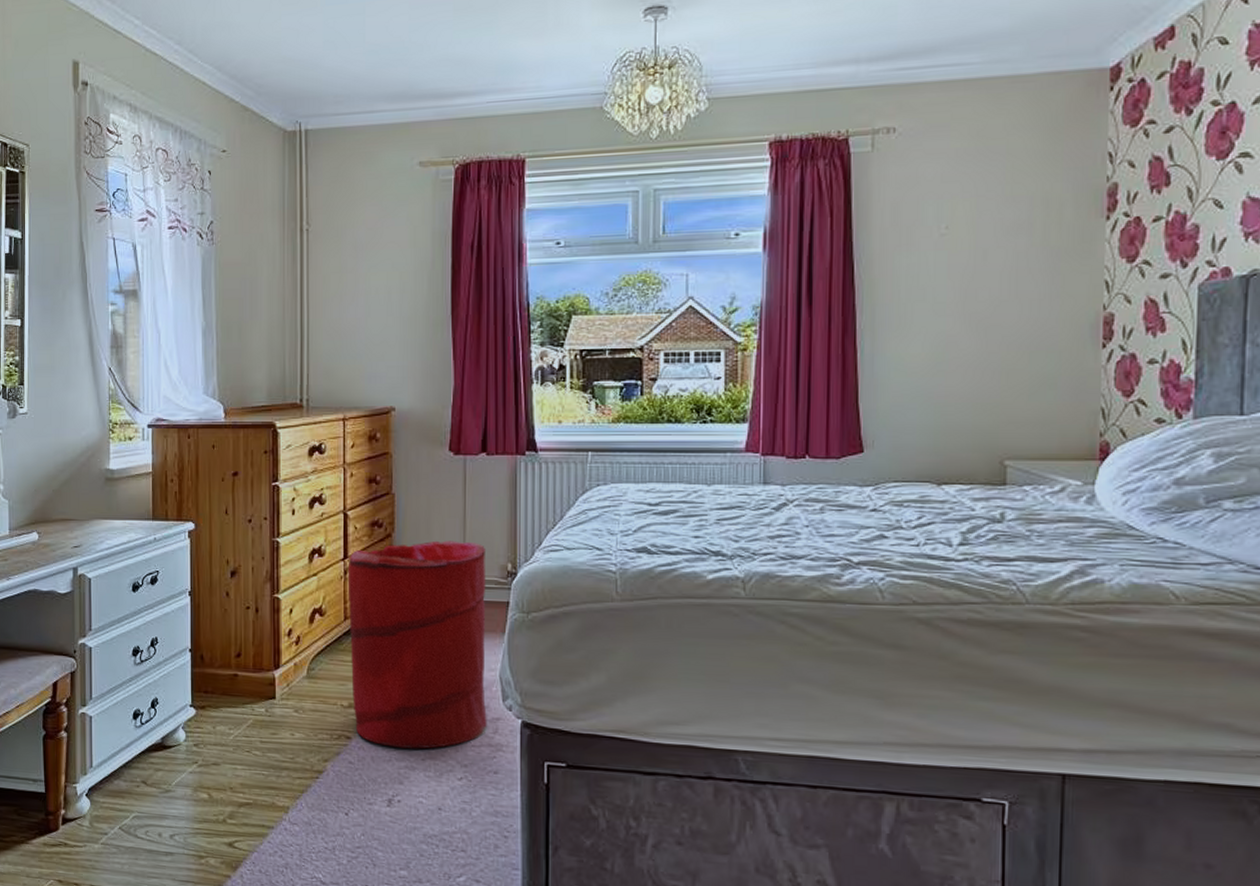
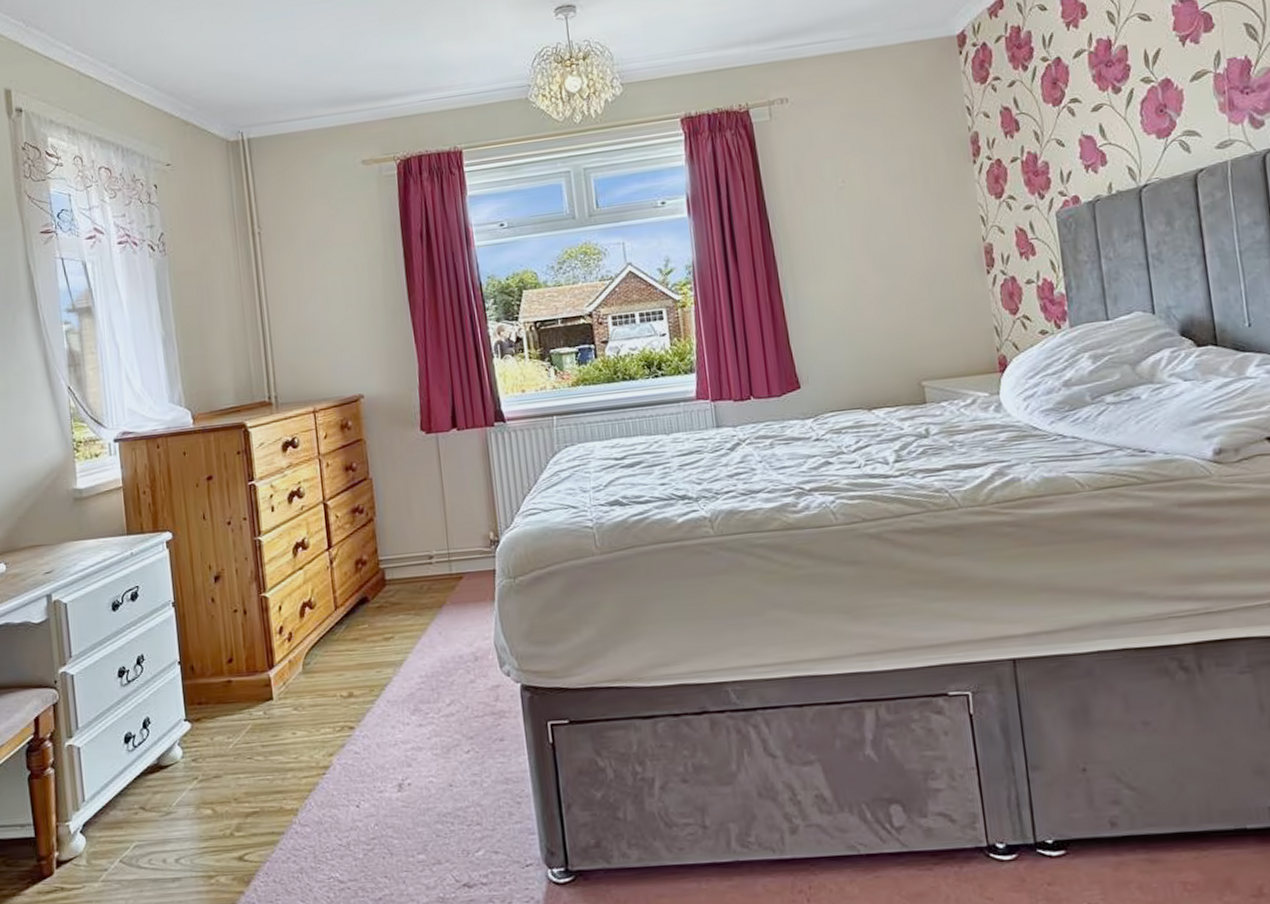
laundry hamper: present [347,540,487,749] -> none [333,516,488,731]

